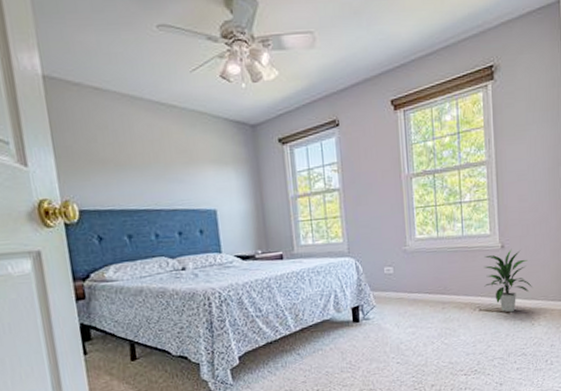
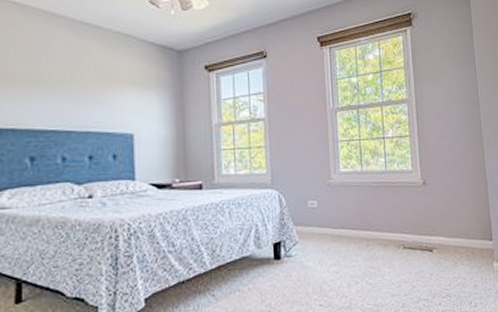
indoor plant: present [483,248,532,313] -> none [406,185,454,251]

